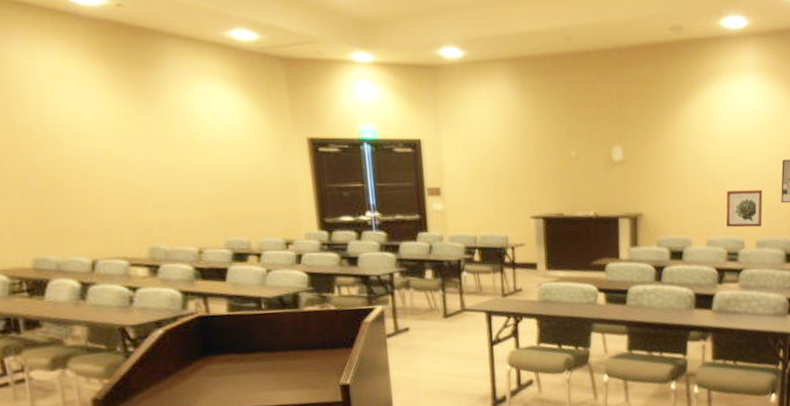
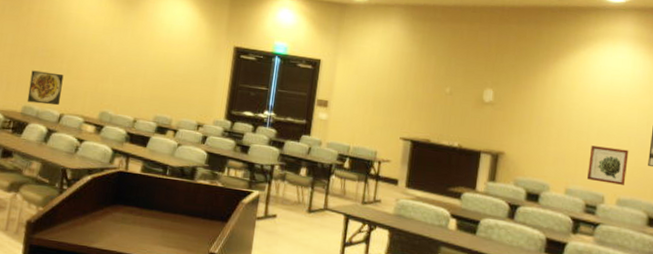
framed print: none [28,208,87,253] -> present [27,70,64,106]

